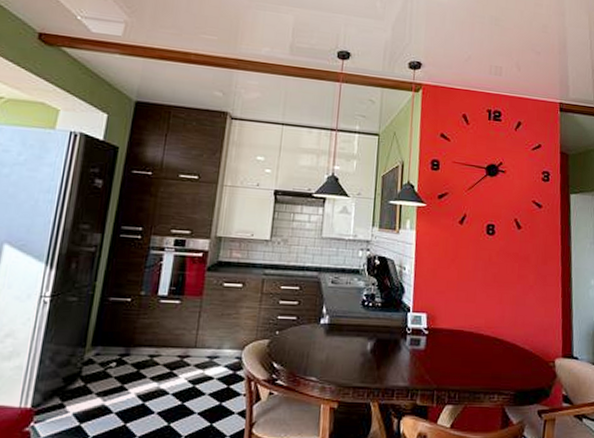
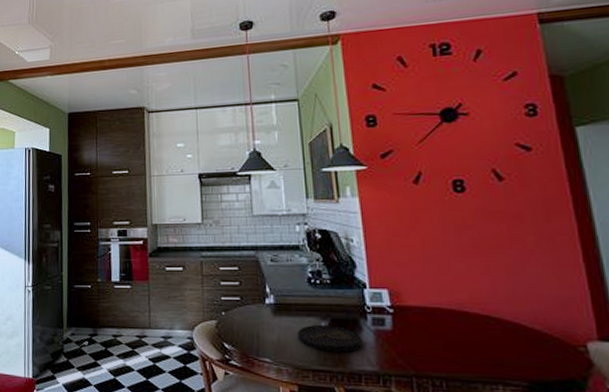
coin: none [344,344,400,370] -> present [296,324,363,353]

